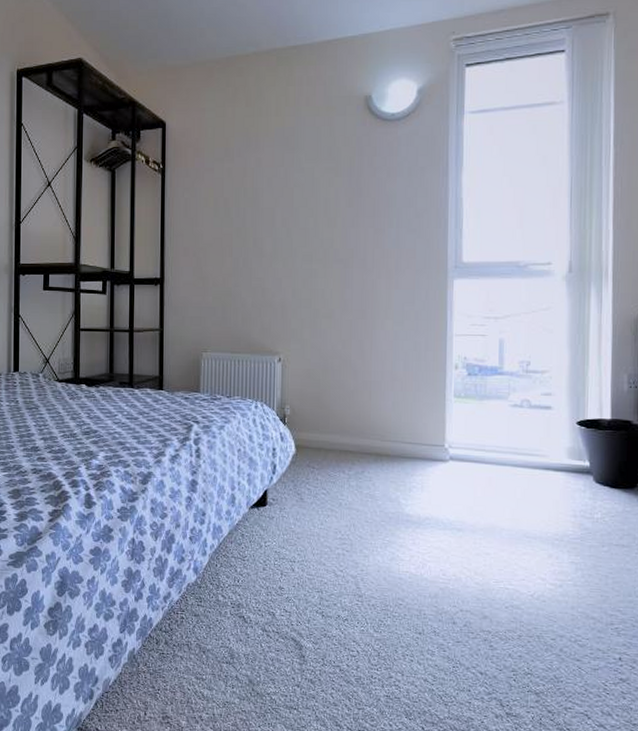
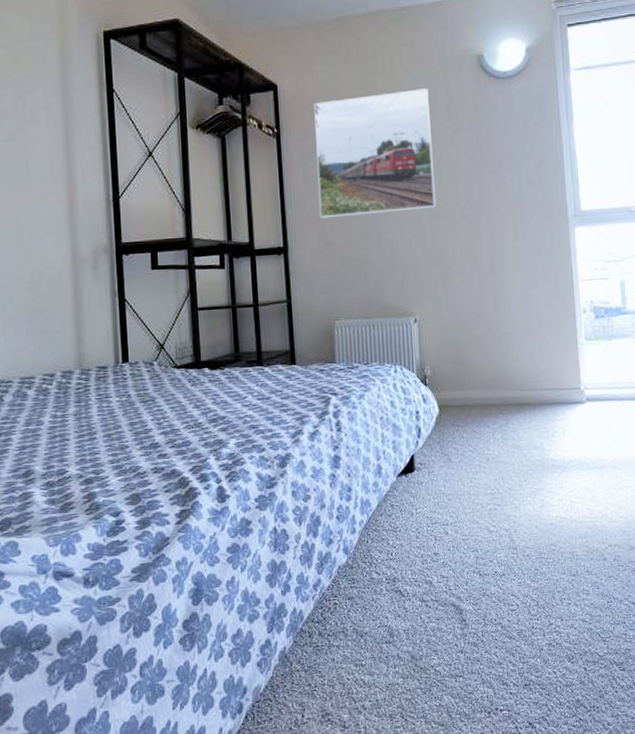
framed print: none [196,129,311,253] -> present [314,88,437,219]

